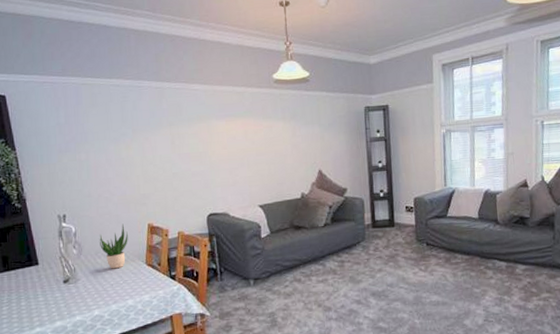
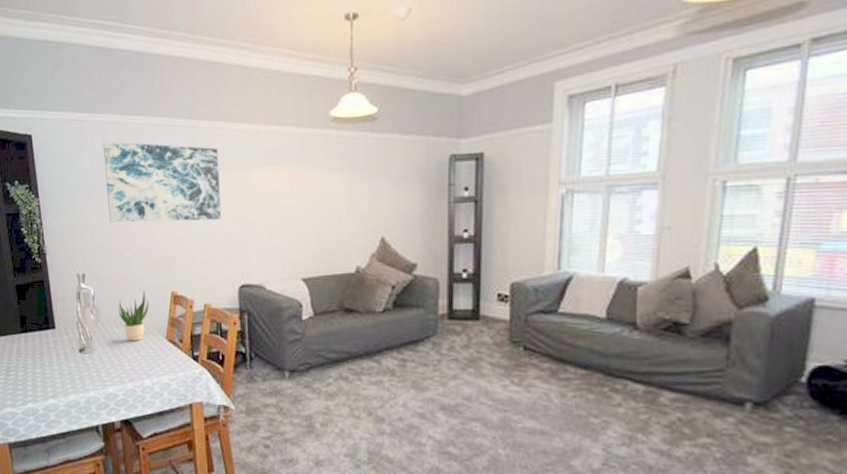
wall art: none [77,100,188,169] -> present [103,141,221,222]

